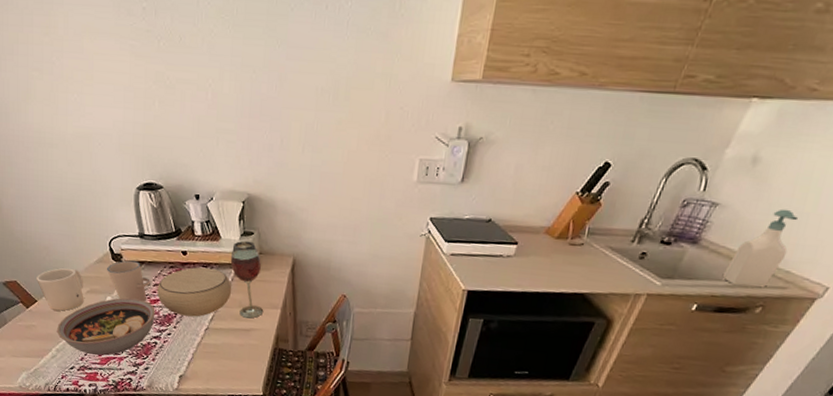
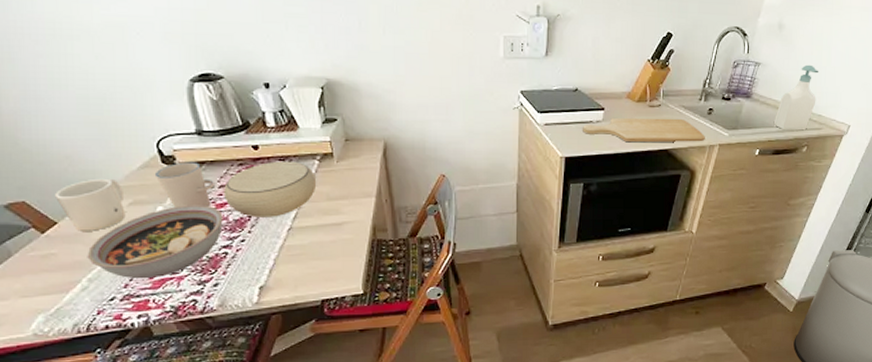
wineglass: present [230,240,264,319] -> none [312,128,356,211]
chopping board: none [490,254,632,289] -> present [583,117,705,143]

